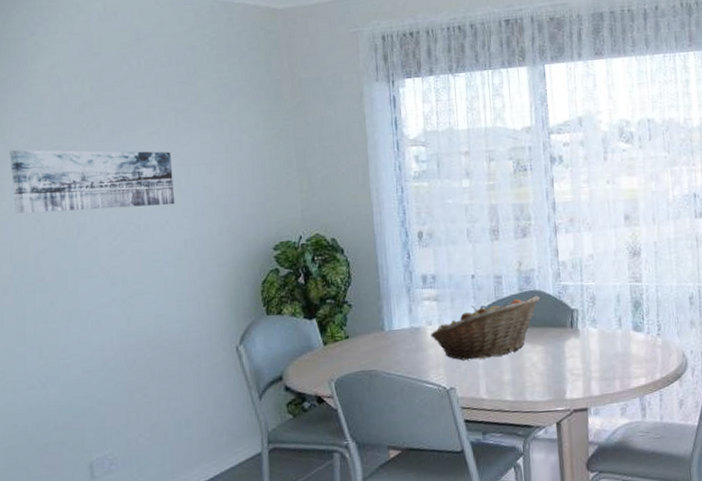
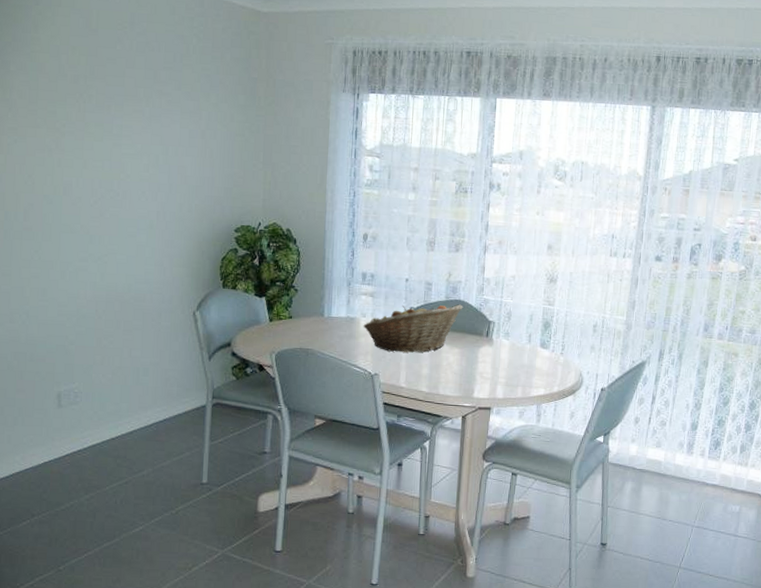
wall art: present [9,149,176,214] -> none [8,109,153,179]

